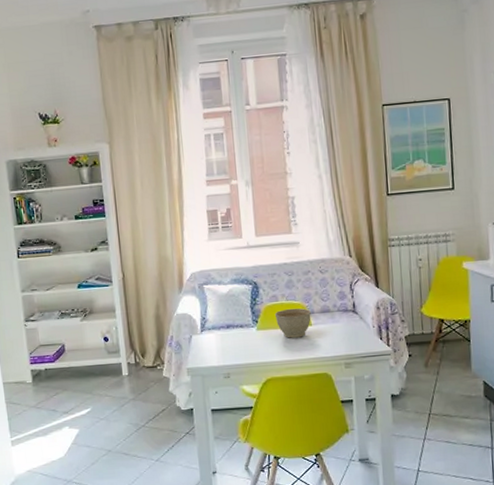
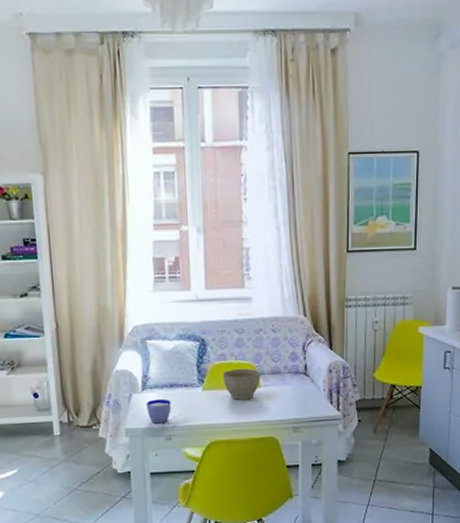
cup: none [205,339,236,363] -> present [146,398,180,424]

